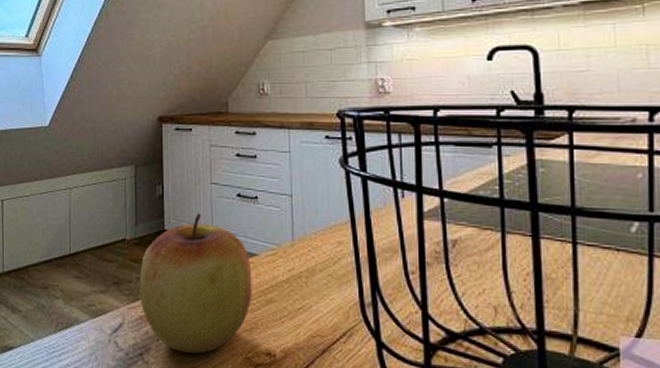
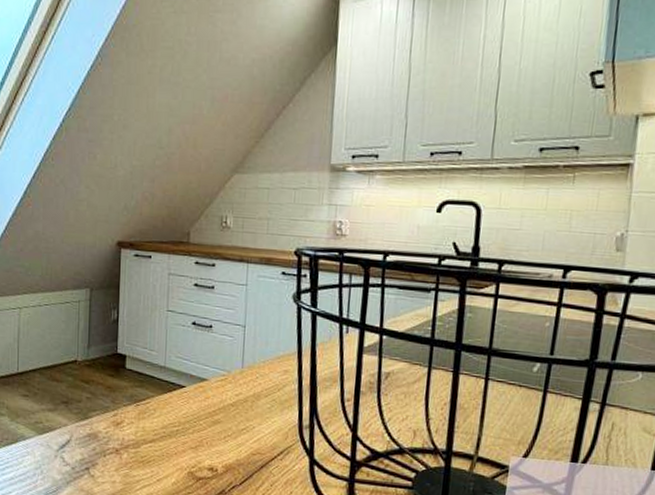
apple: present [139,213,252,354] -> none [89,339,201,468]

